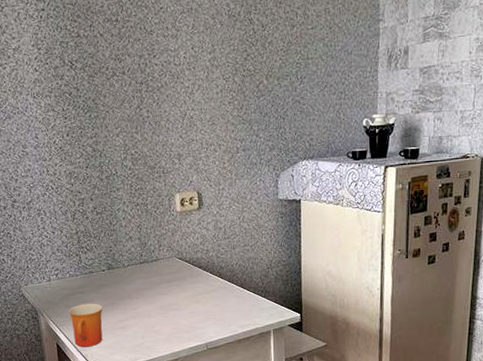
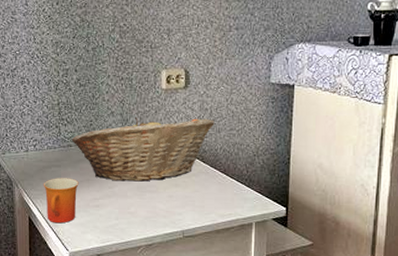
fruit basket: none [92,236,229,303] -> present [71,118,215,182]

